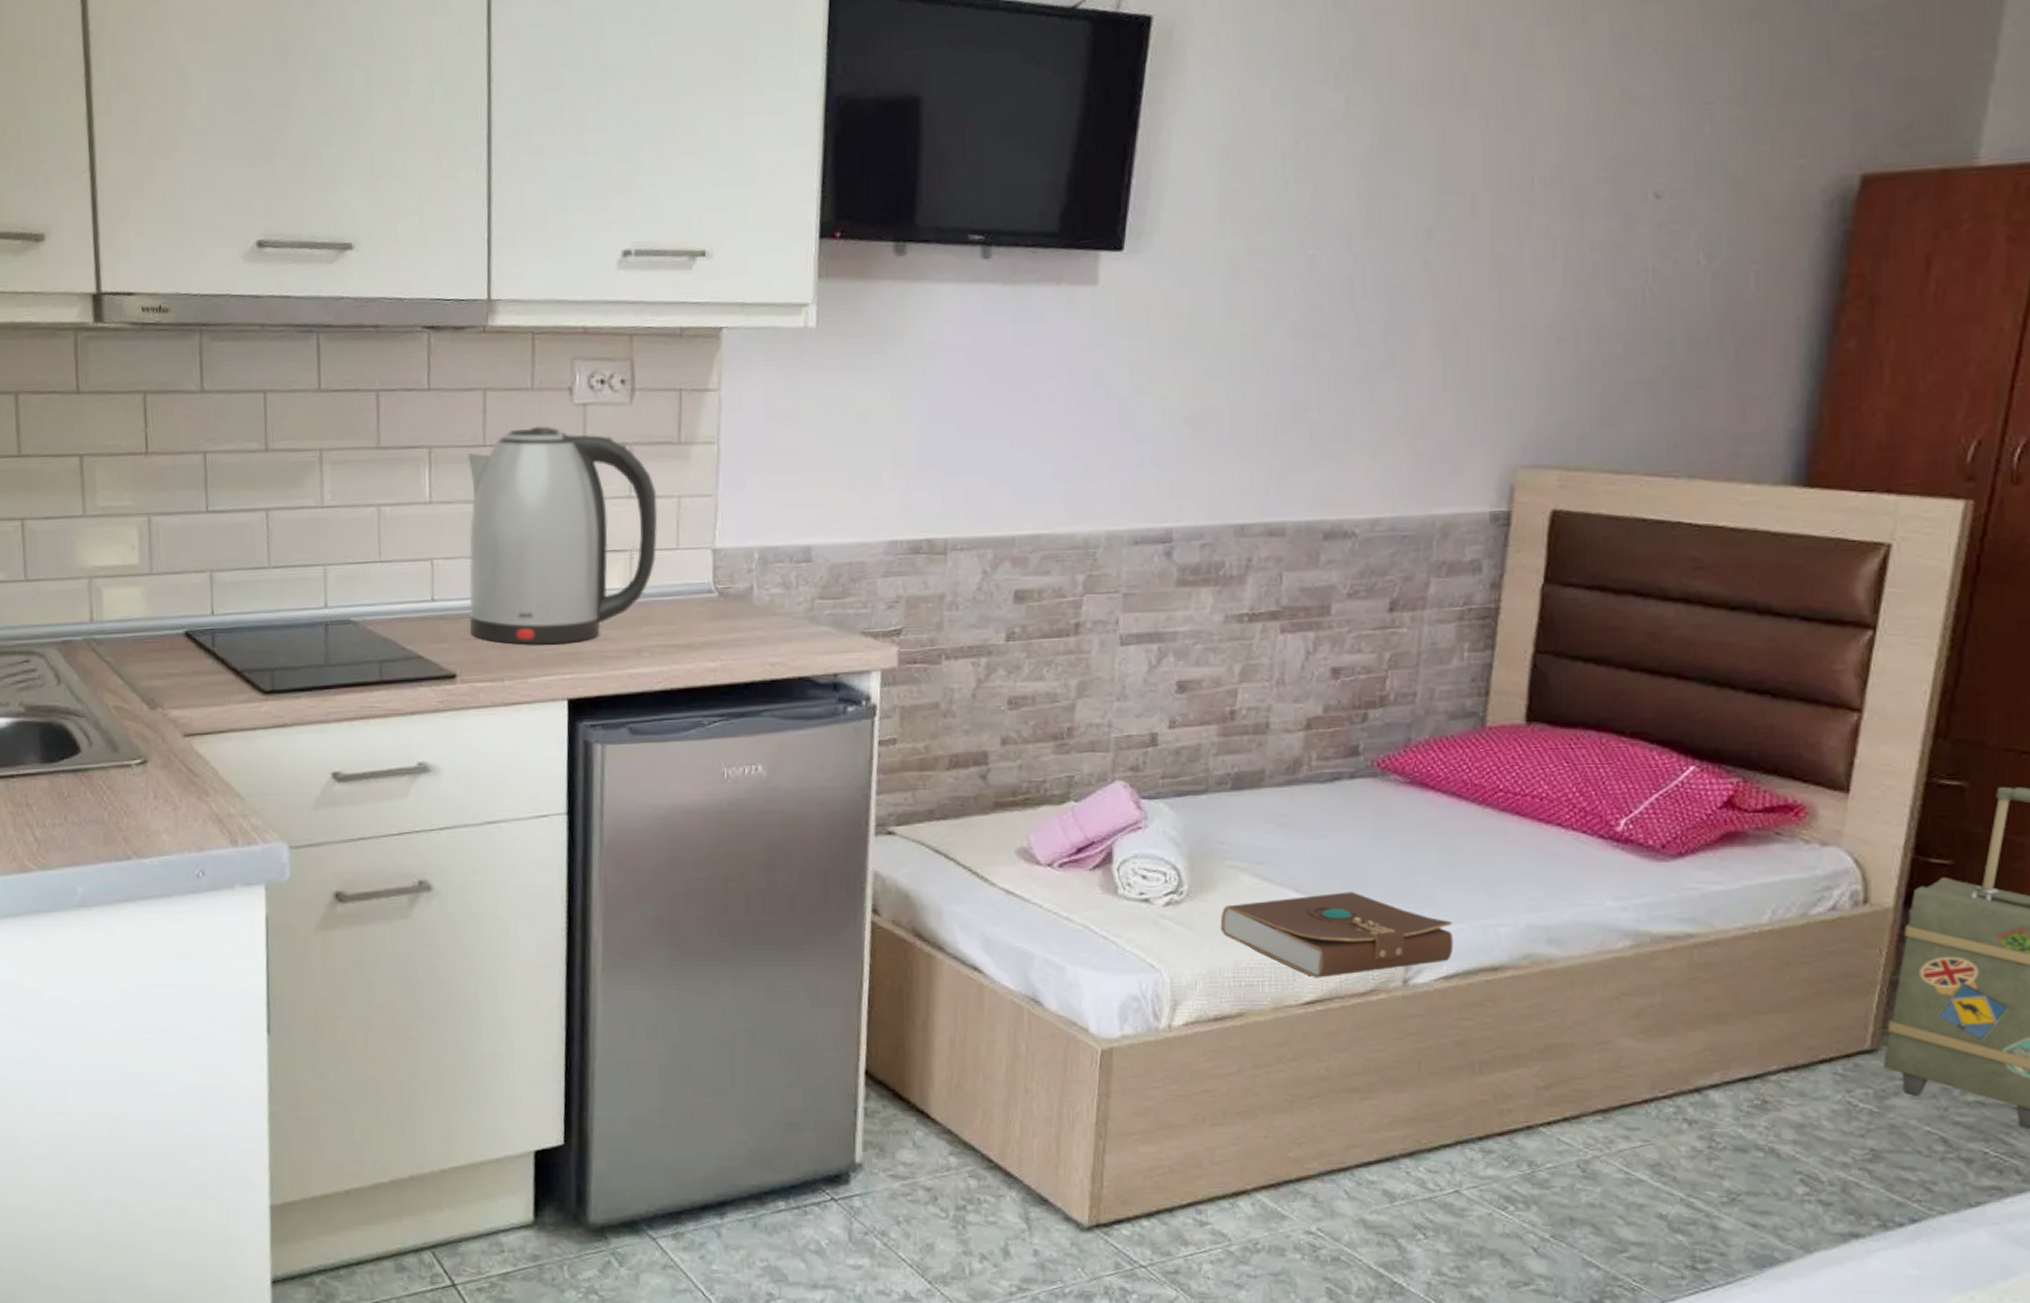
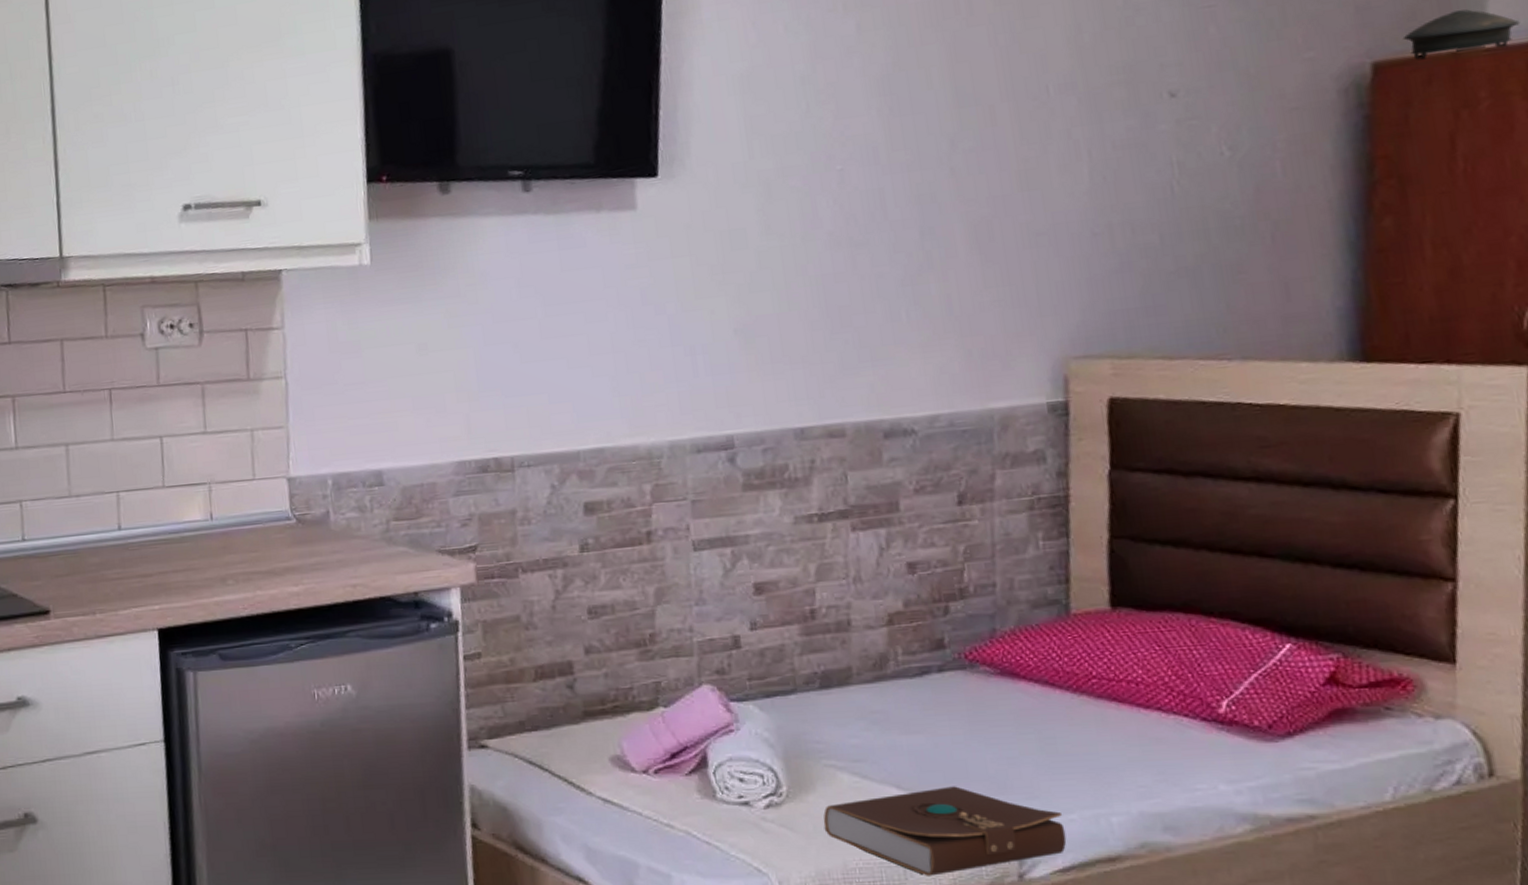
kettle: present [468,426,658,645] -> none [49,370,235,579]
decorative box: none [1896,124,2015,175] -> present [1403,9,1520,61]

